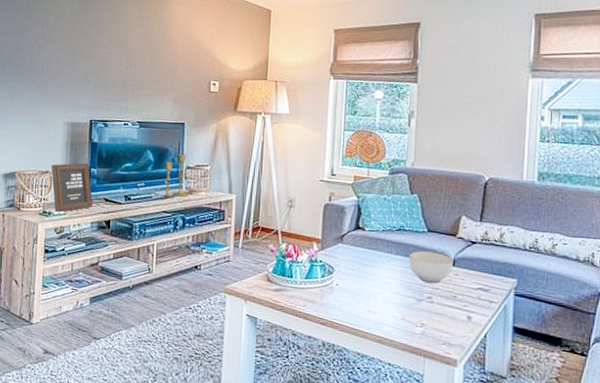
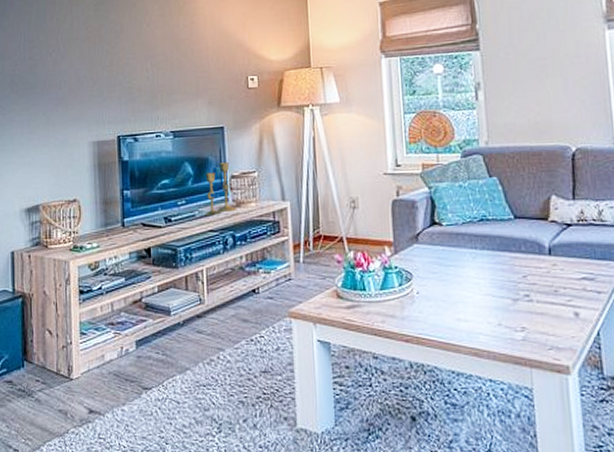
picture frame: present [51,162,93,213] -> none [79,184,130,246]
bowl: present [408,250,454,284] -> none [496,240,549,279]

